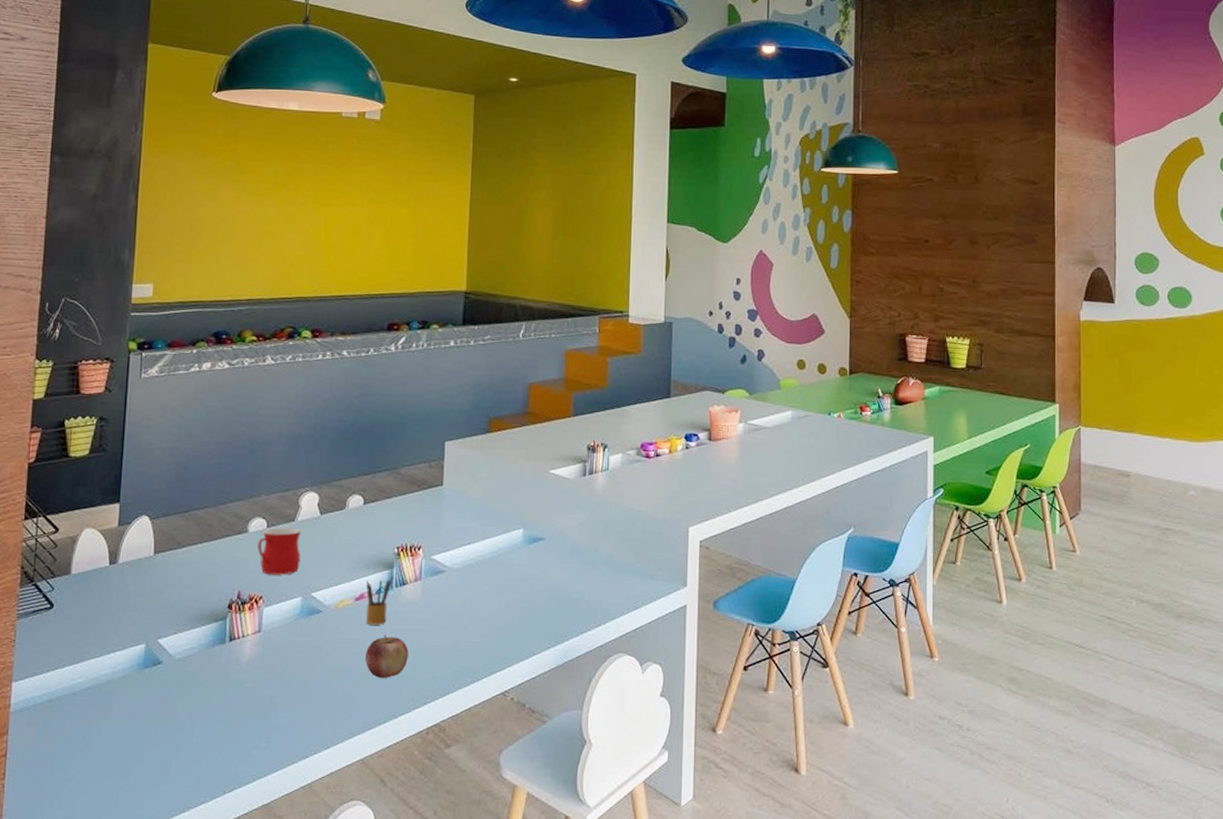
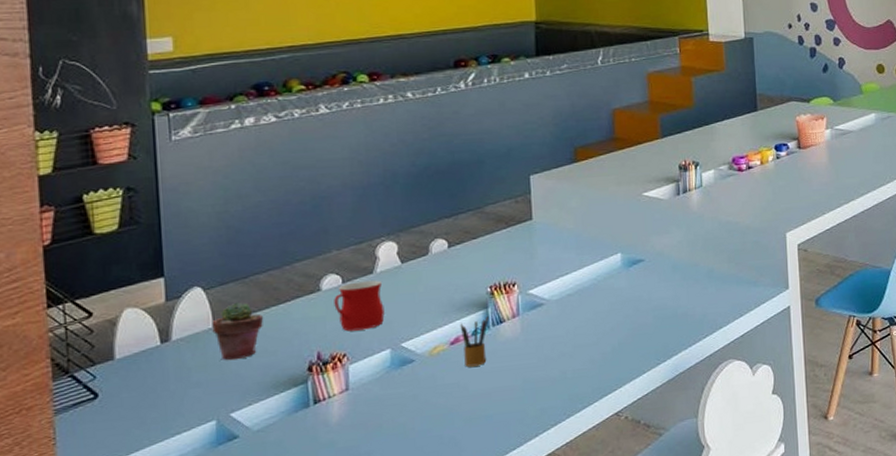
potted succulent: none [153,534,197,589] -> present [212,302,264,361]
apple: present [365,634,408,678] -> none [467,374,514,418]

